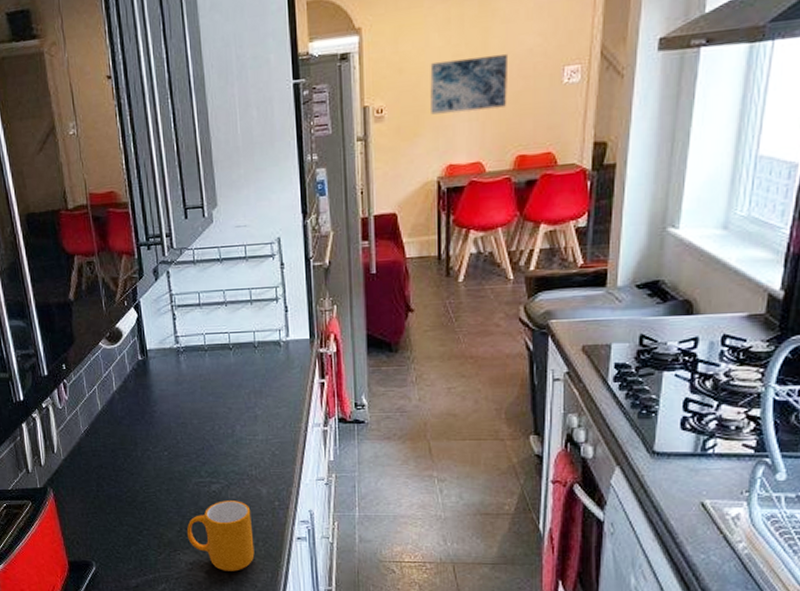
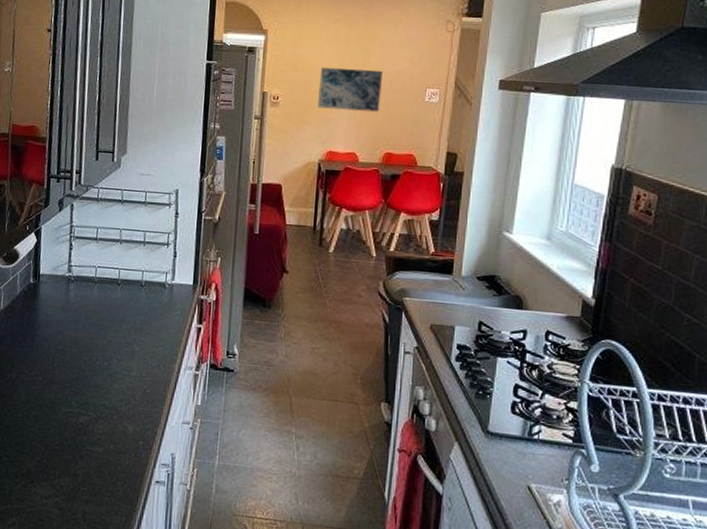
mug: present [186,500,255,571] -> none [47,434,115,511]

